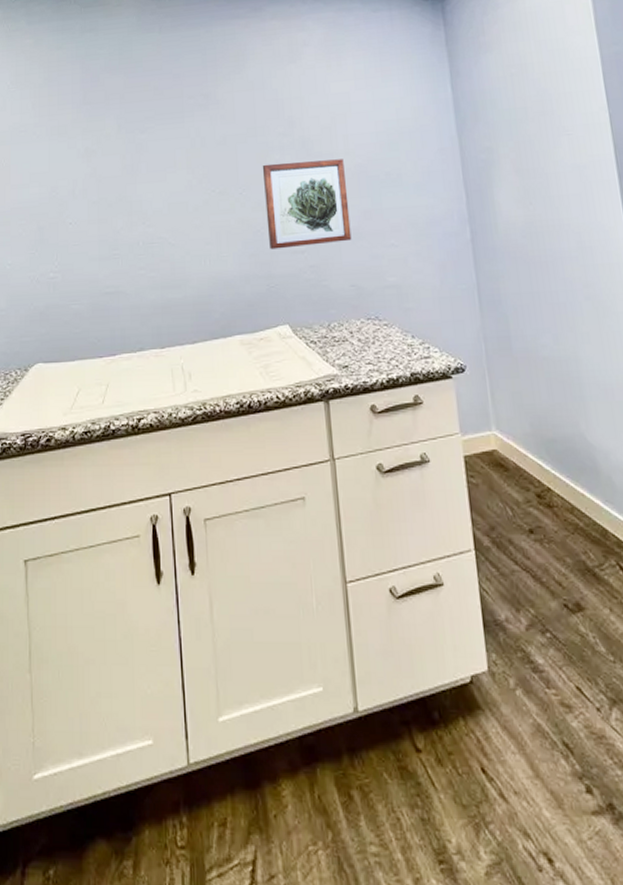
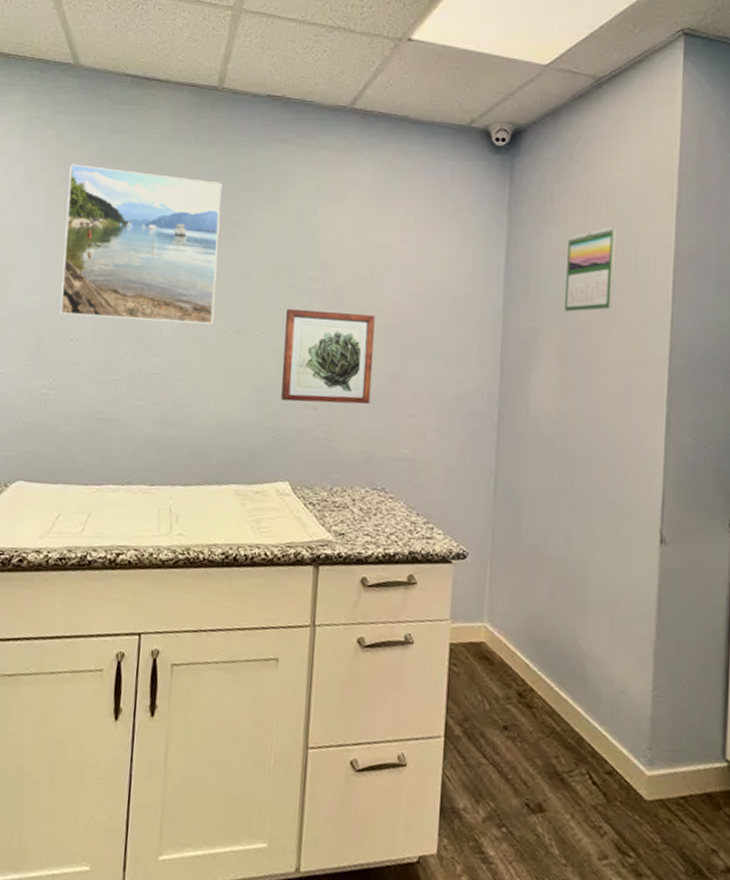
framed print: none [50,61,198,202] -> present [60,163,222,325]
calendar: none [504,47,555,129] -> present [565,227,616,312]

